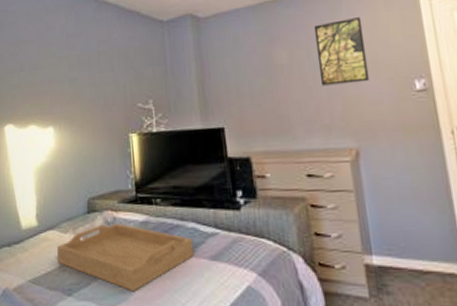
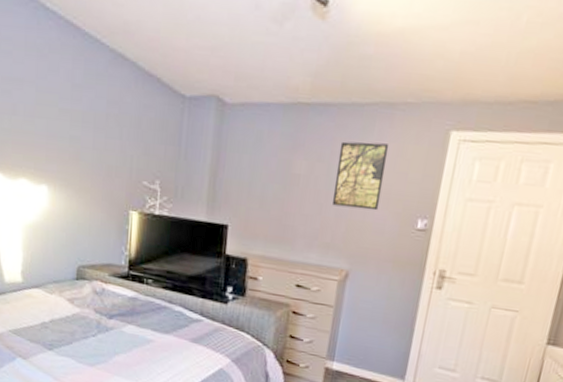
serving tray: present [57,223,194,292] -> none [41,292,177,357]

